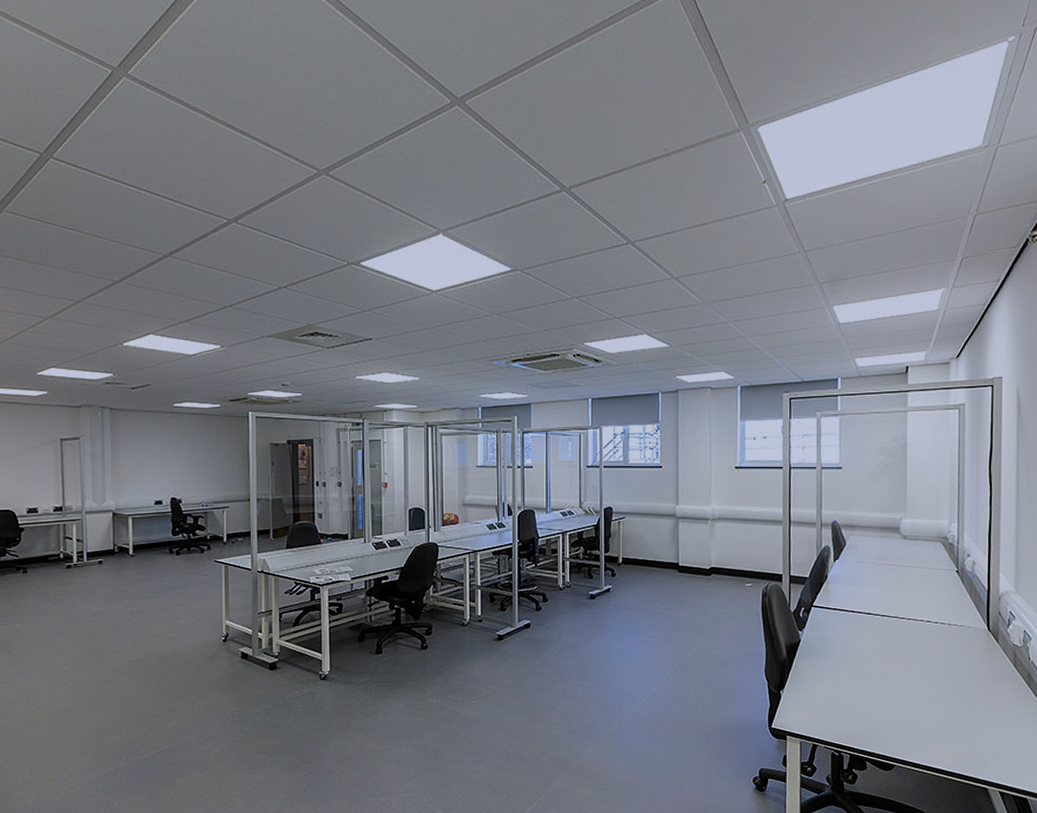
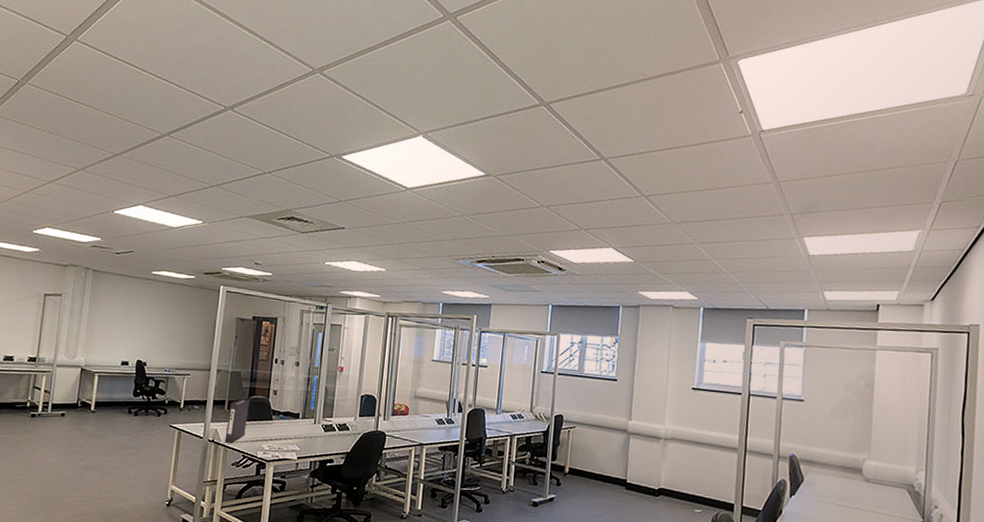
binder: none [274,524,295,572] -> present [224,398,250,443]

